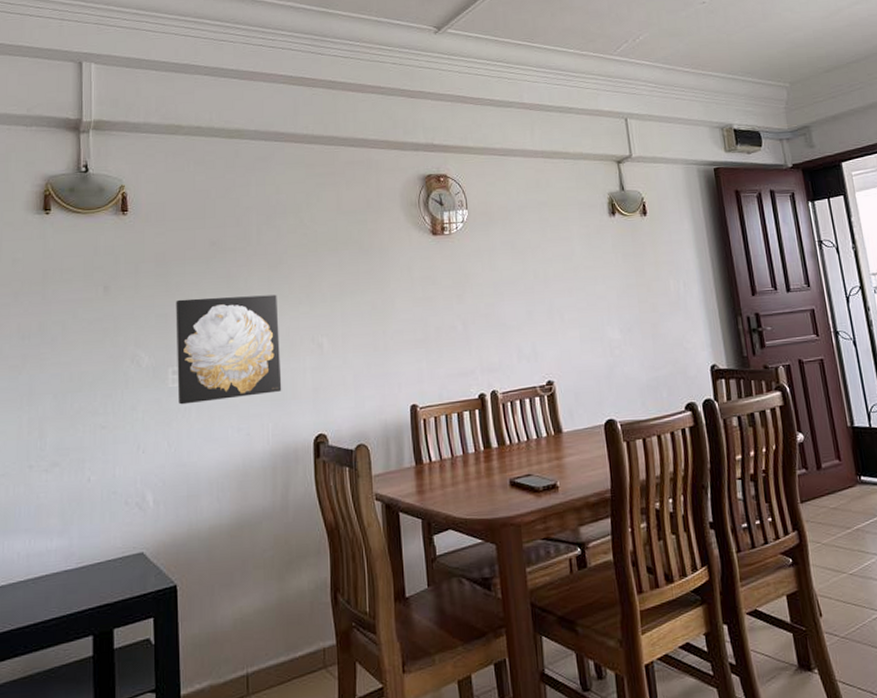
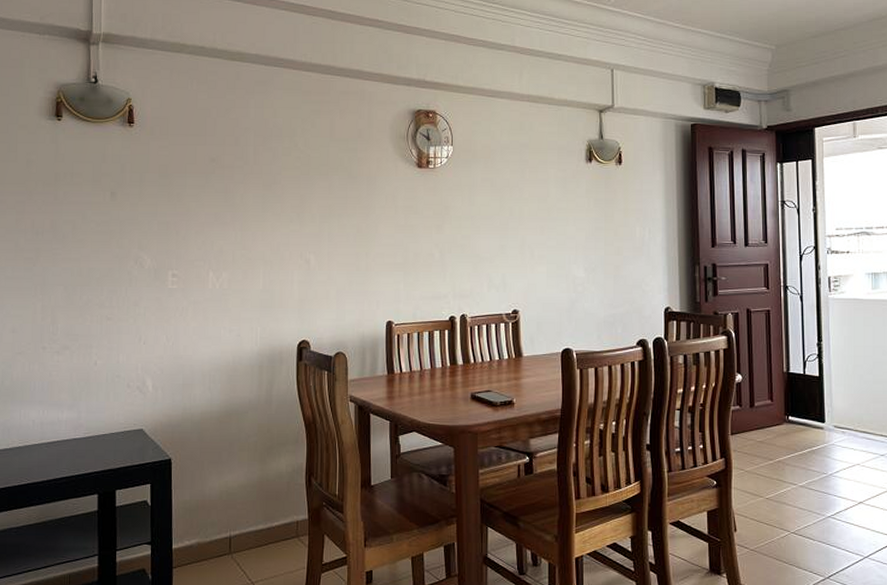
wall art: present [175,294,282,405] -> none [176,209,271,305]

